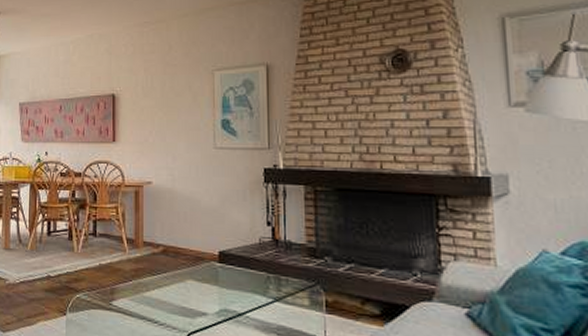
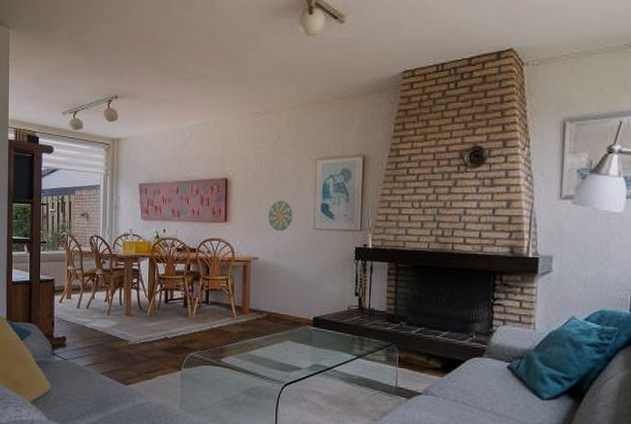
decorative plate: none [162,117,190,152] -> present [268,200,294,232]

